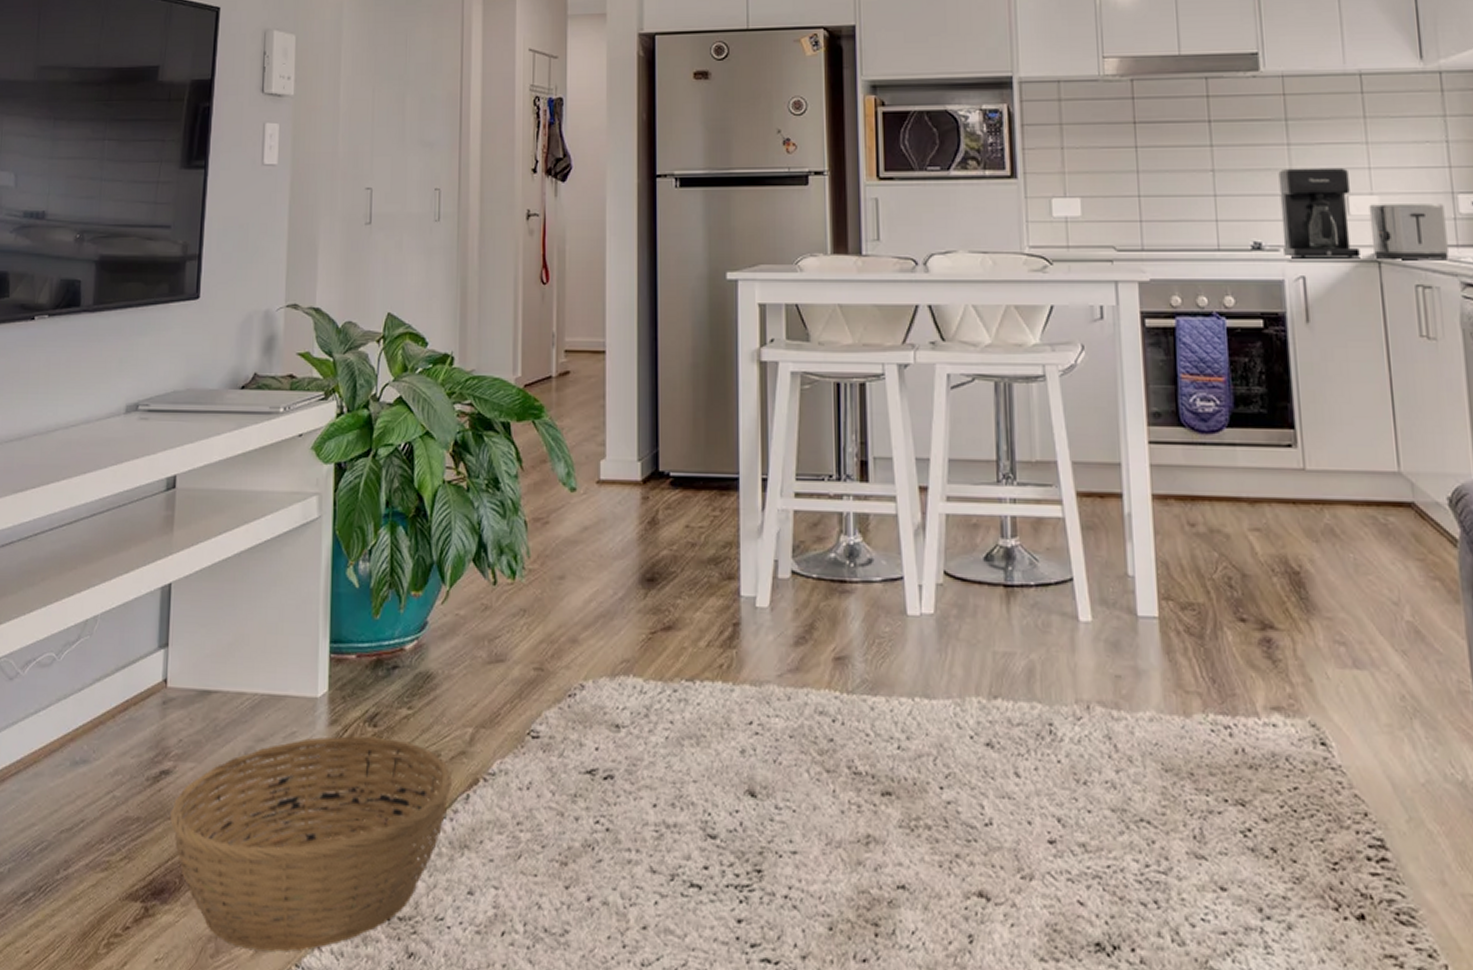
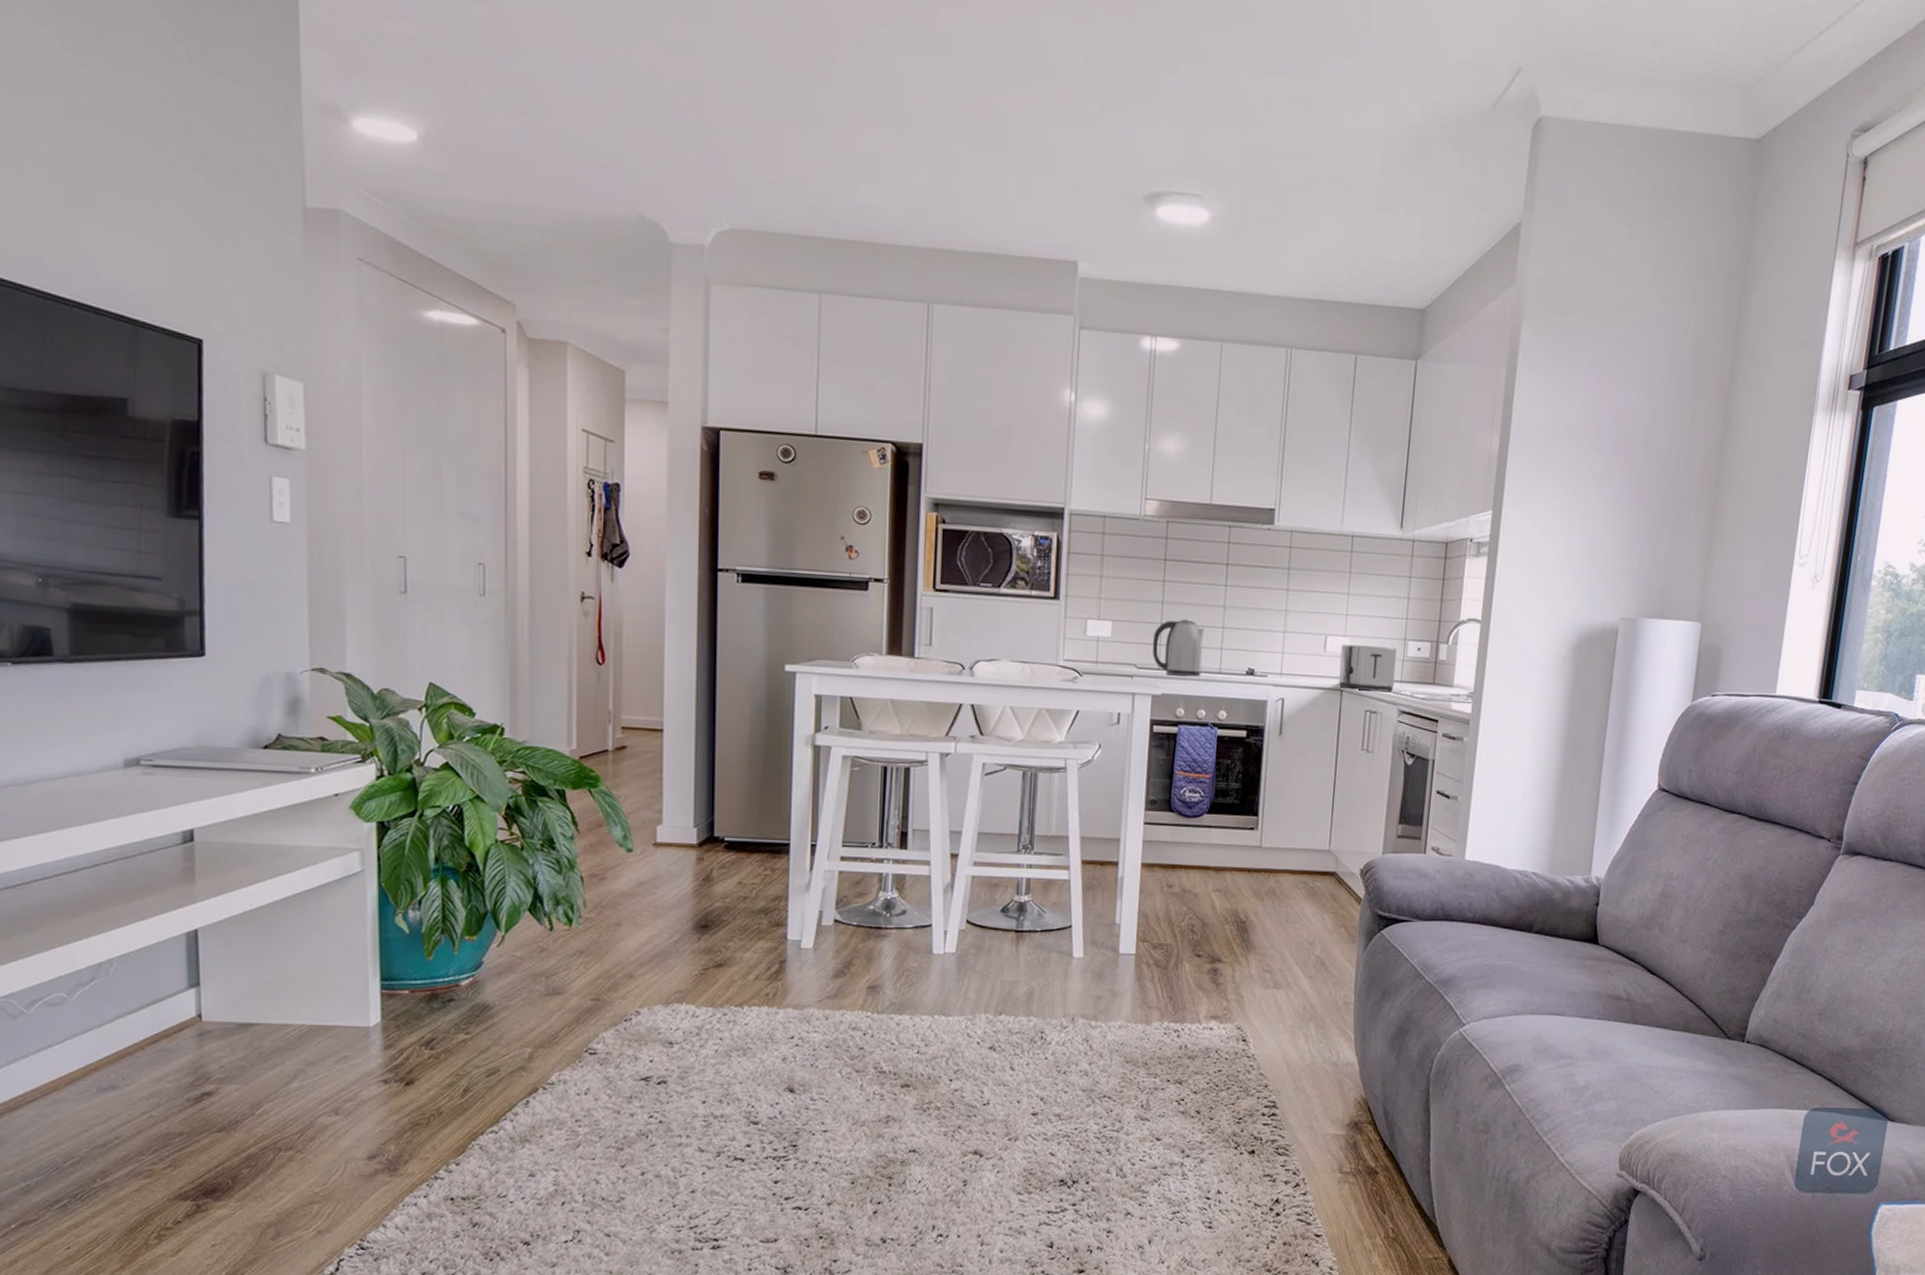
basket: present [170,735,453,952] -> none [217,1057,513,1232]
kettle: none [1131,189,1196,257] -> present [1152,619,1205,677]
coffee maker: present [1278,167,1360,259] -> none [1270,609,1330,687]

